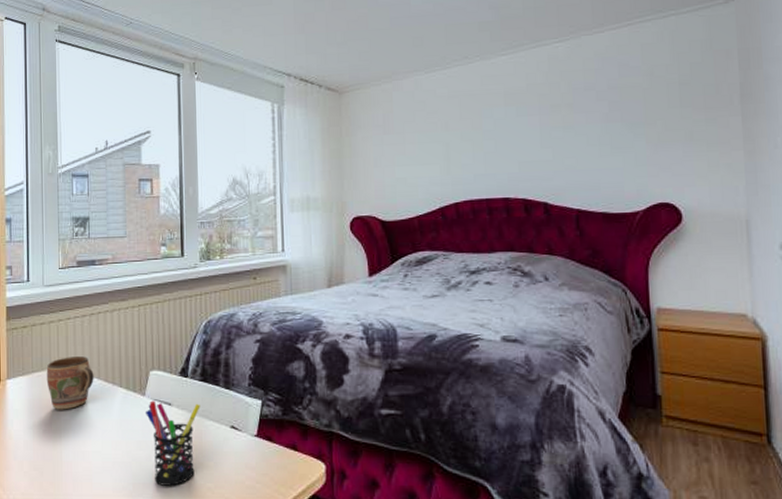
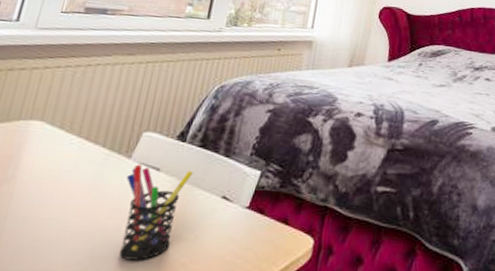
mug: present [46,356,94,410] -> none [8,109,74,169]

